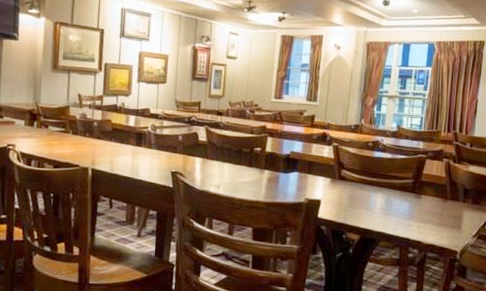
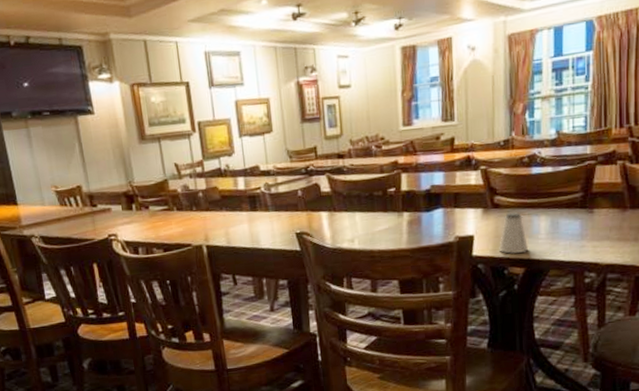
saltshaker: none [340,186,365,222] -> present [499,211,529,254]

